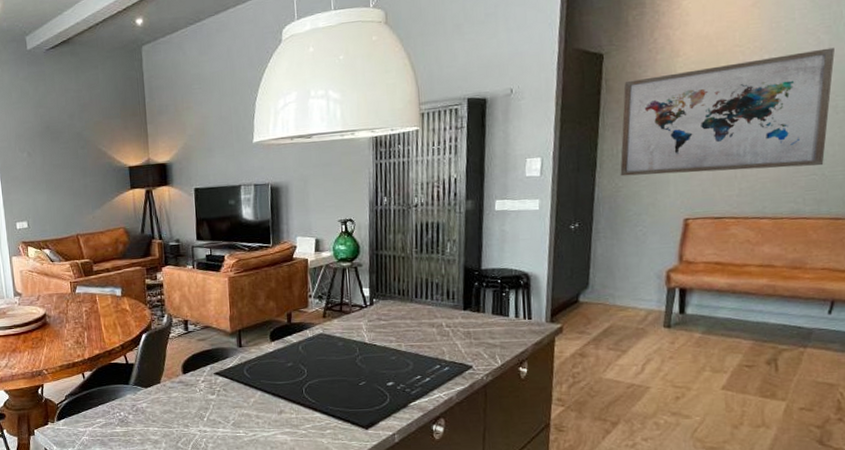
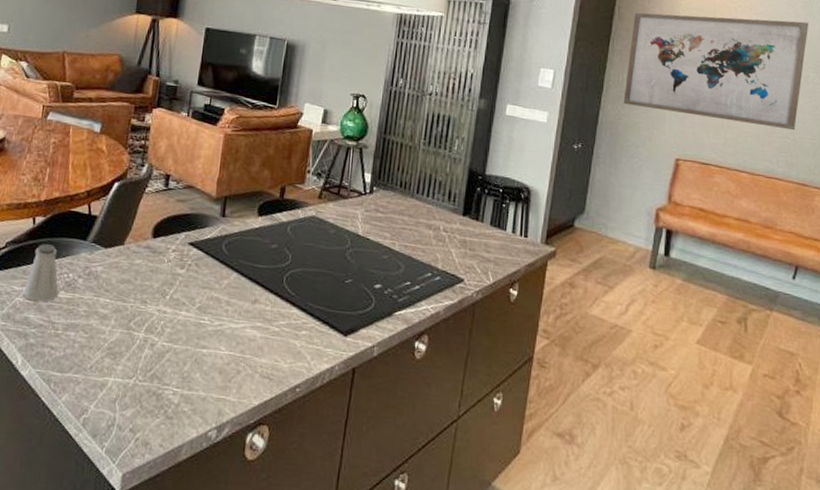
saltshaker: none [87,392,115,438] -> present [23,244,59,302]

